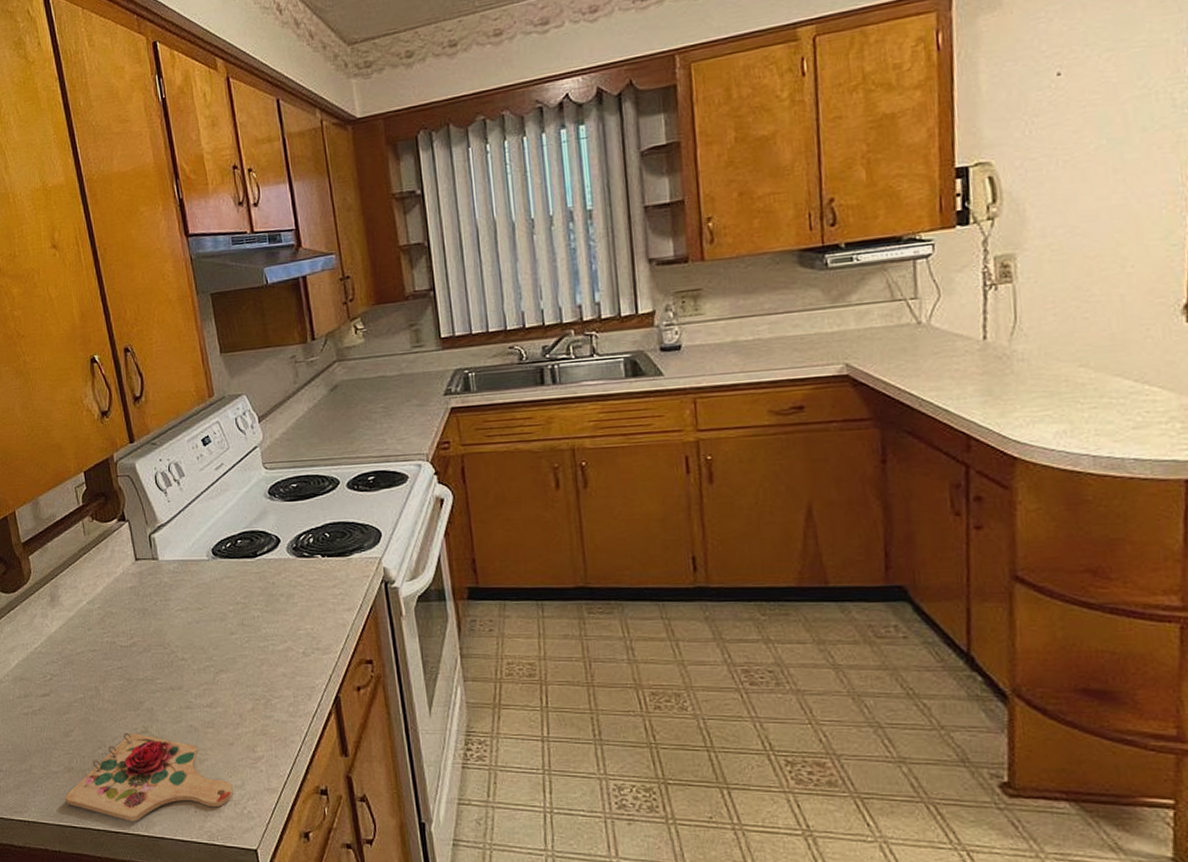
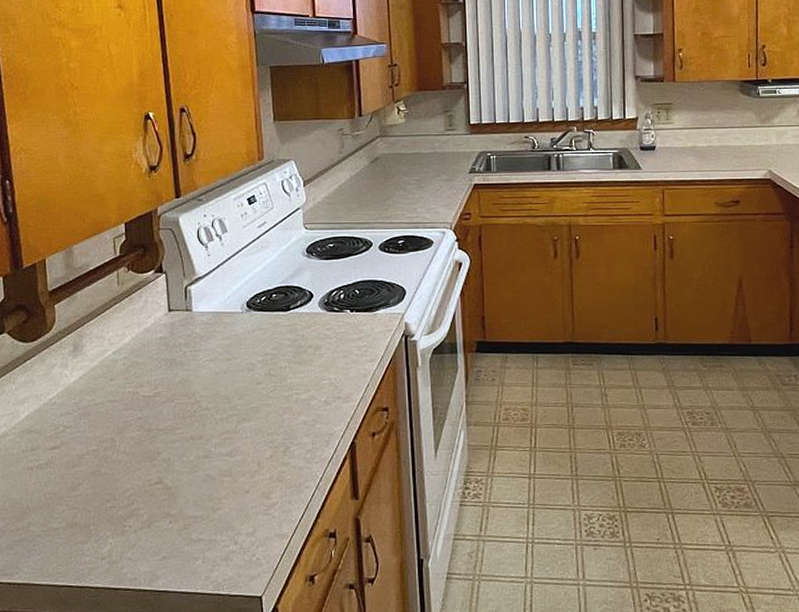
cutting board: present [65,732,233,822] -> none [64,484,244,576]

